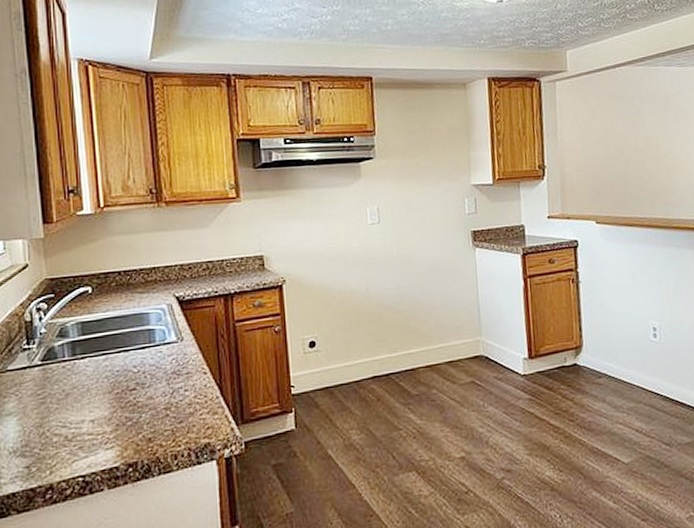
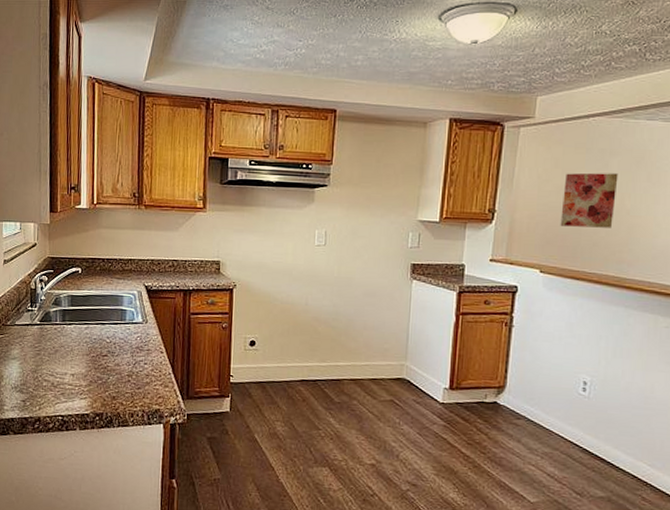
wall art: none [604,119,653,175] -> present [560,172,619,228]

